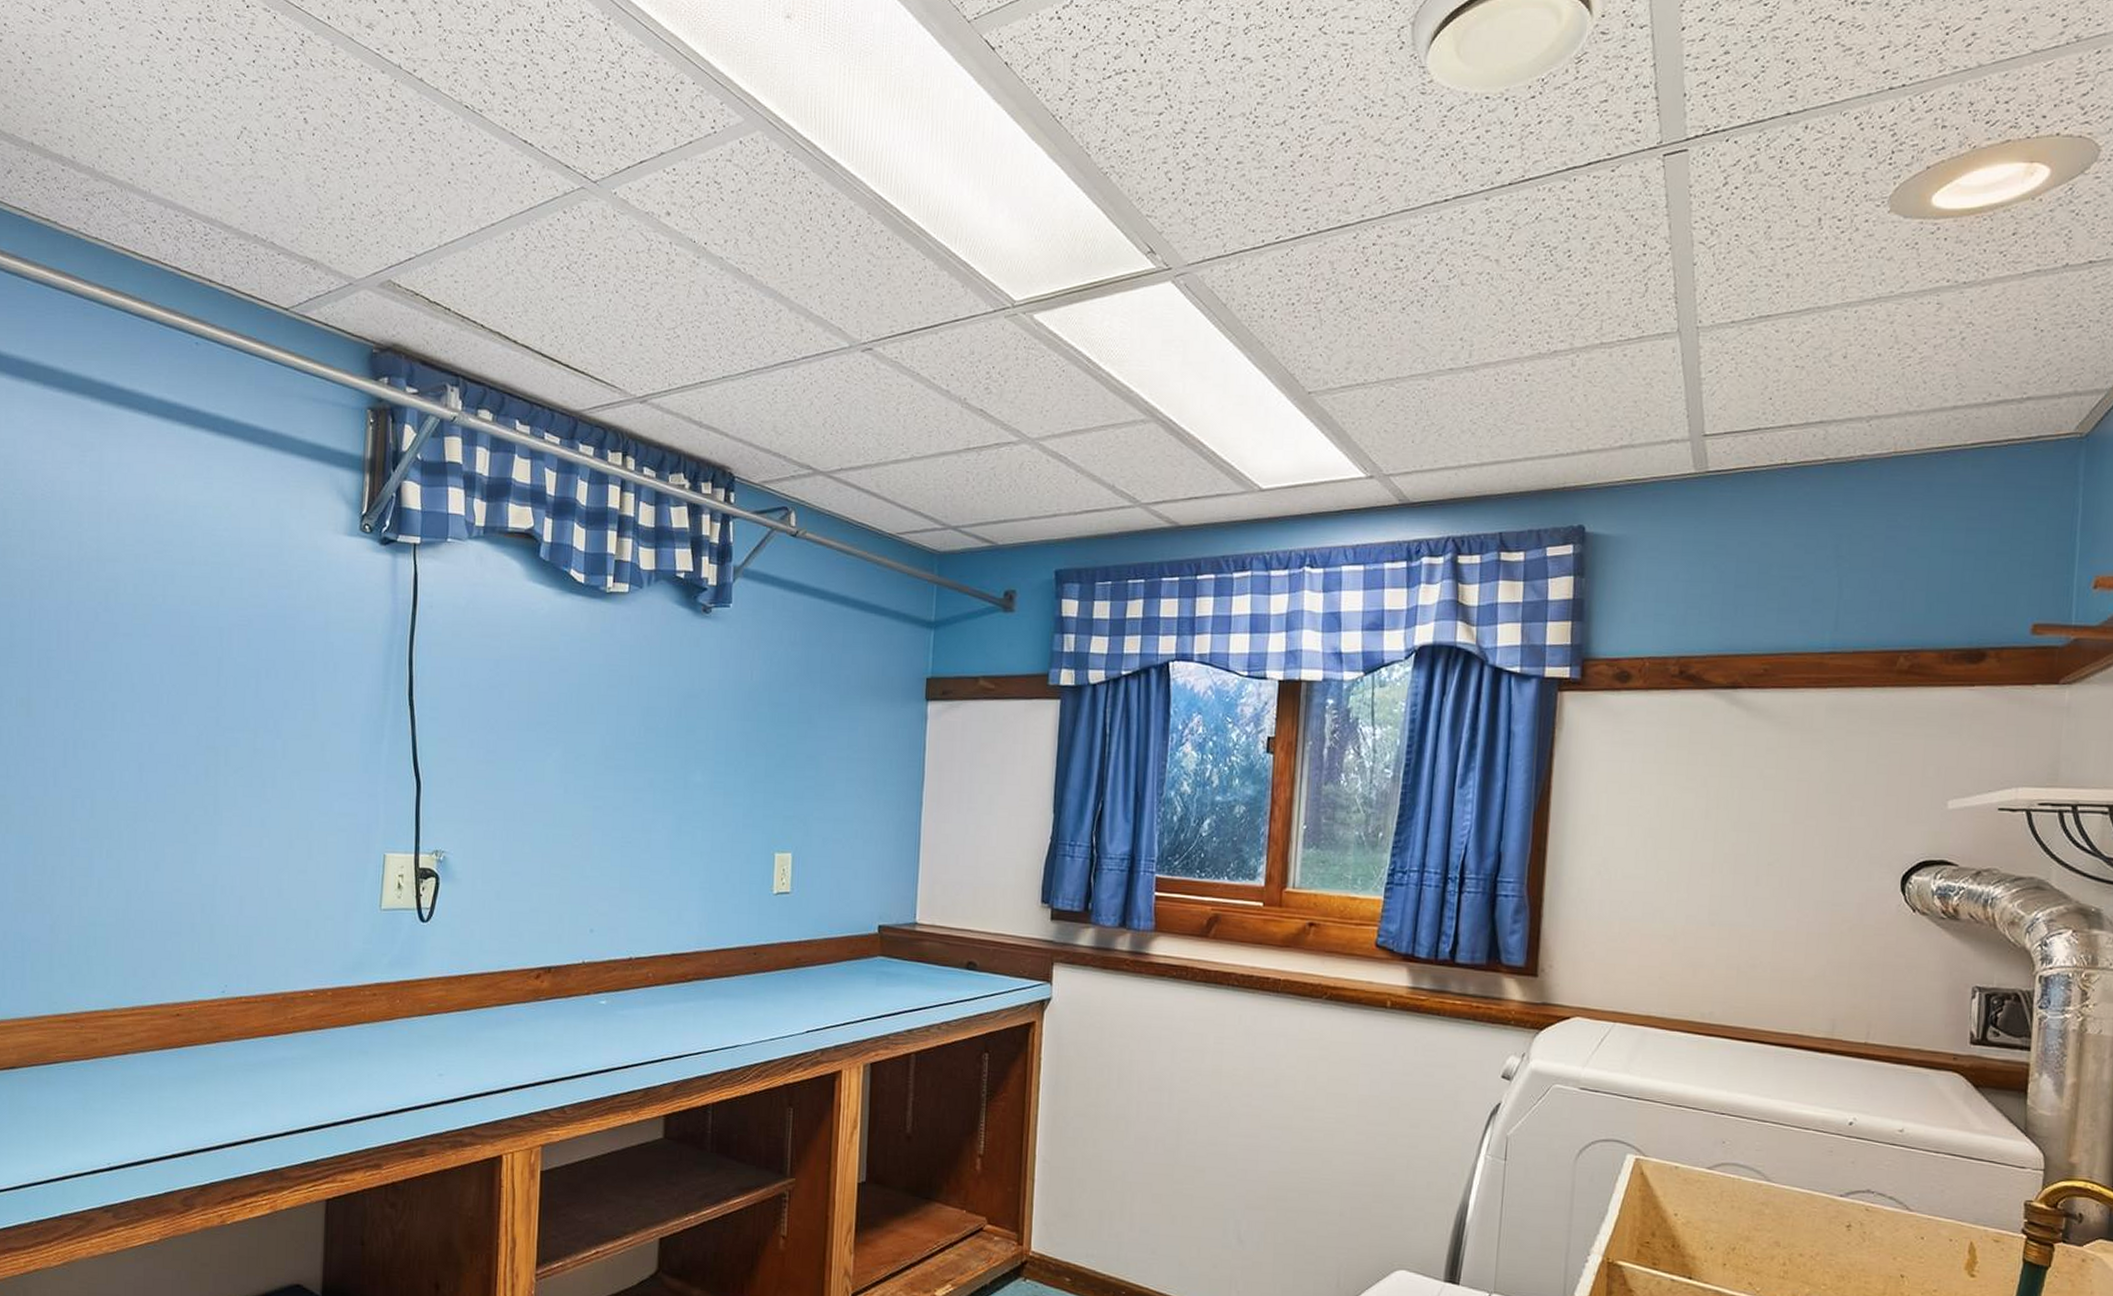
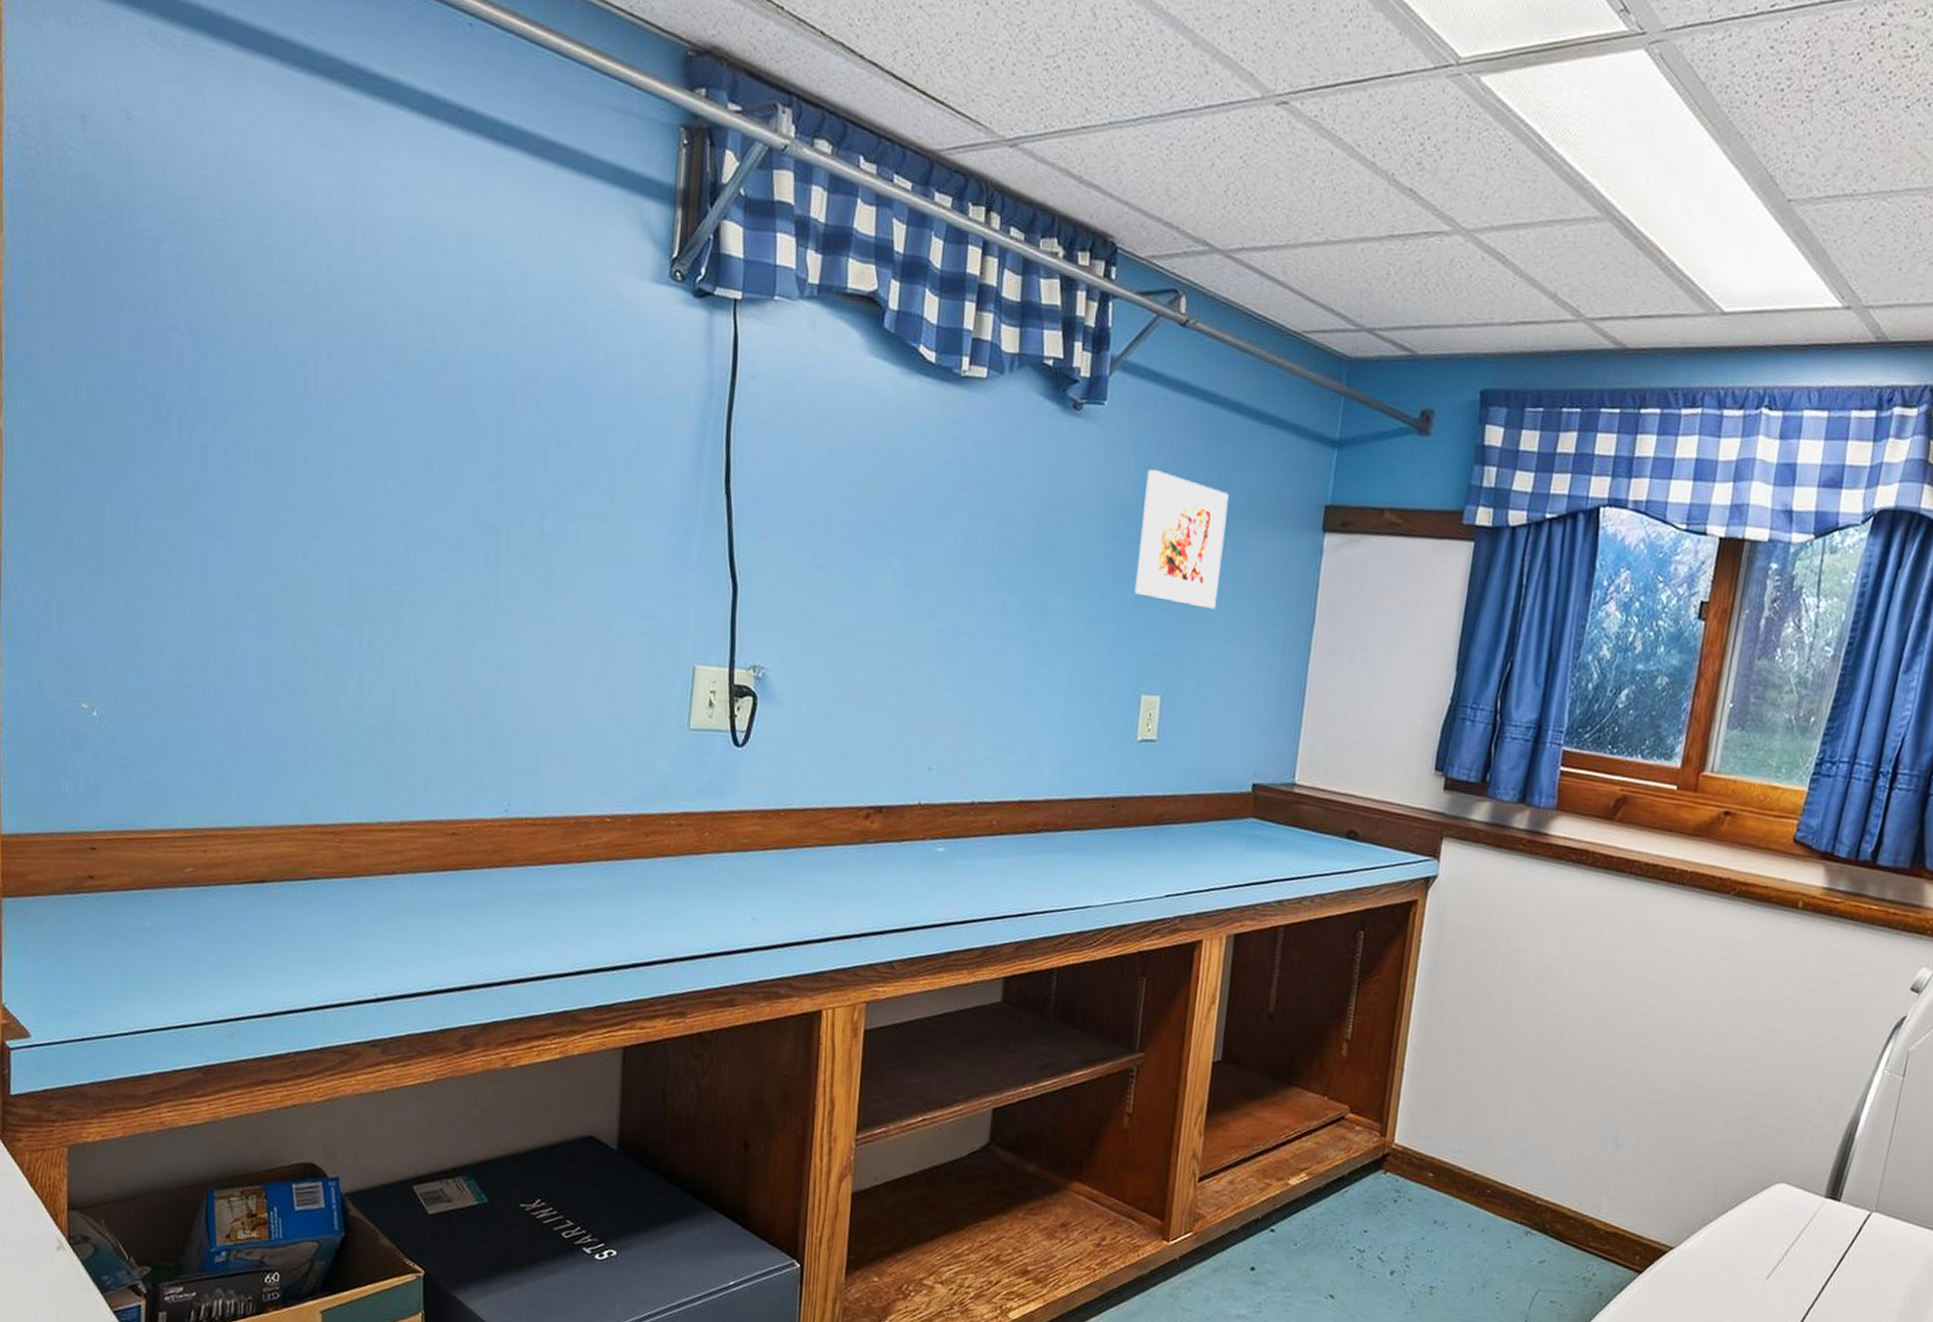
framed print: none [764,658,842,774] -> present [1134,469,1229,610]

